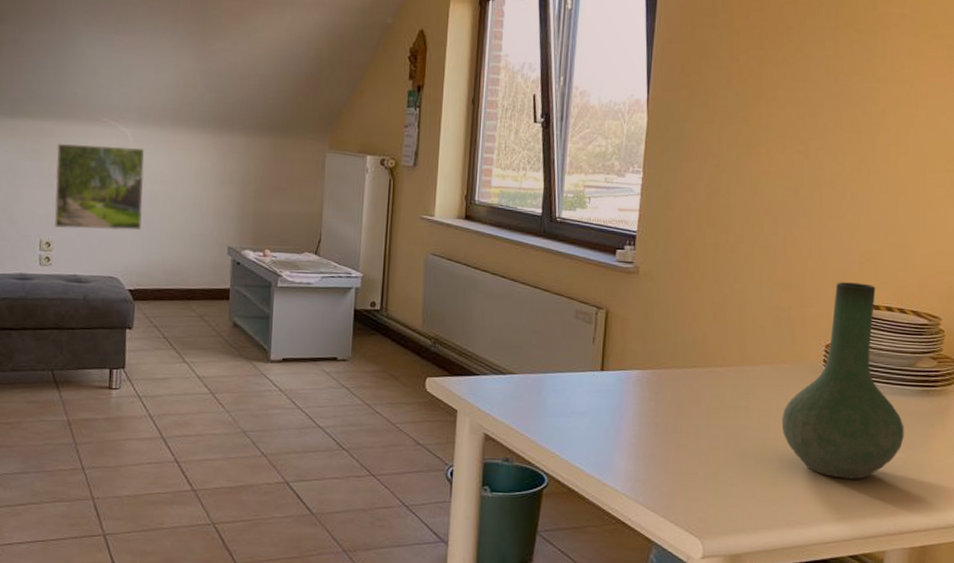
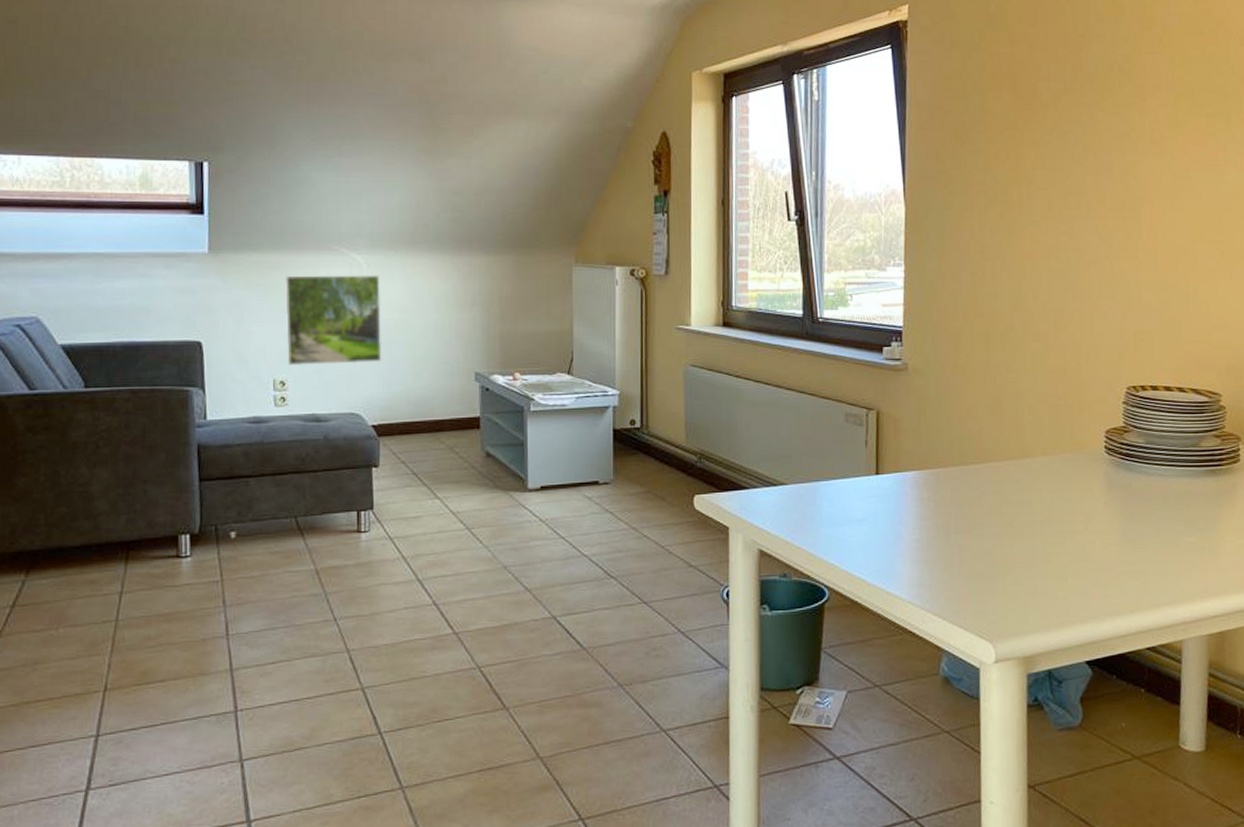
vase: present [781,282,904,479] -> none [1066,364,1193,568]

